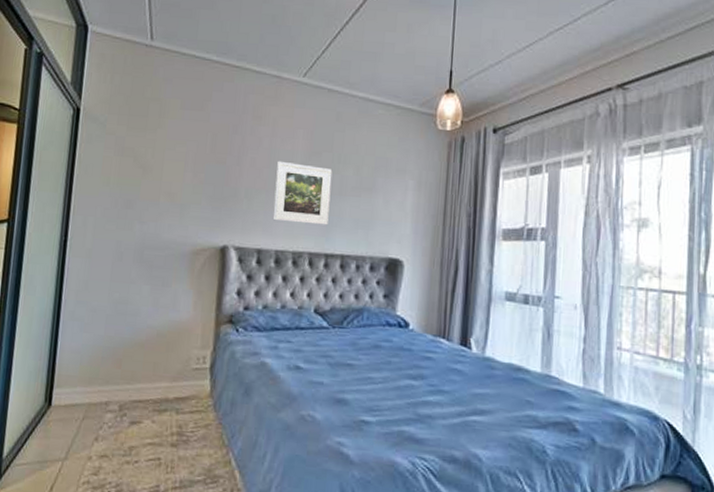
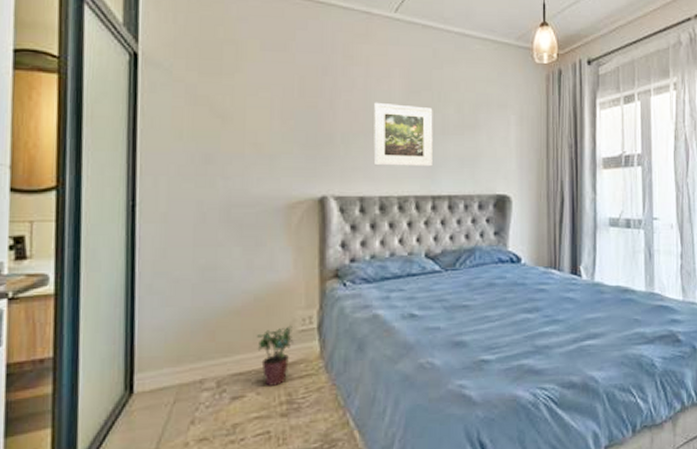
potted plant: none [156,362,188,417] -> present [257,325,294,386]

